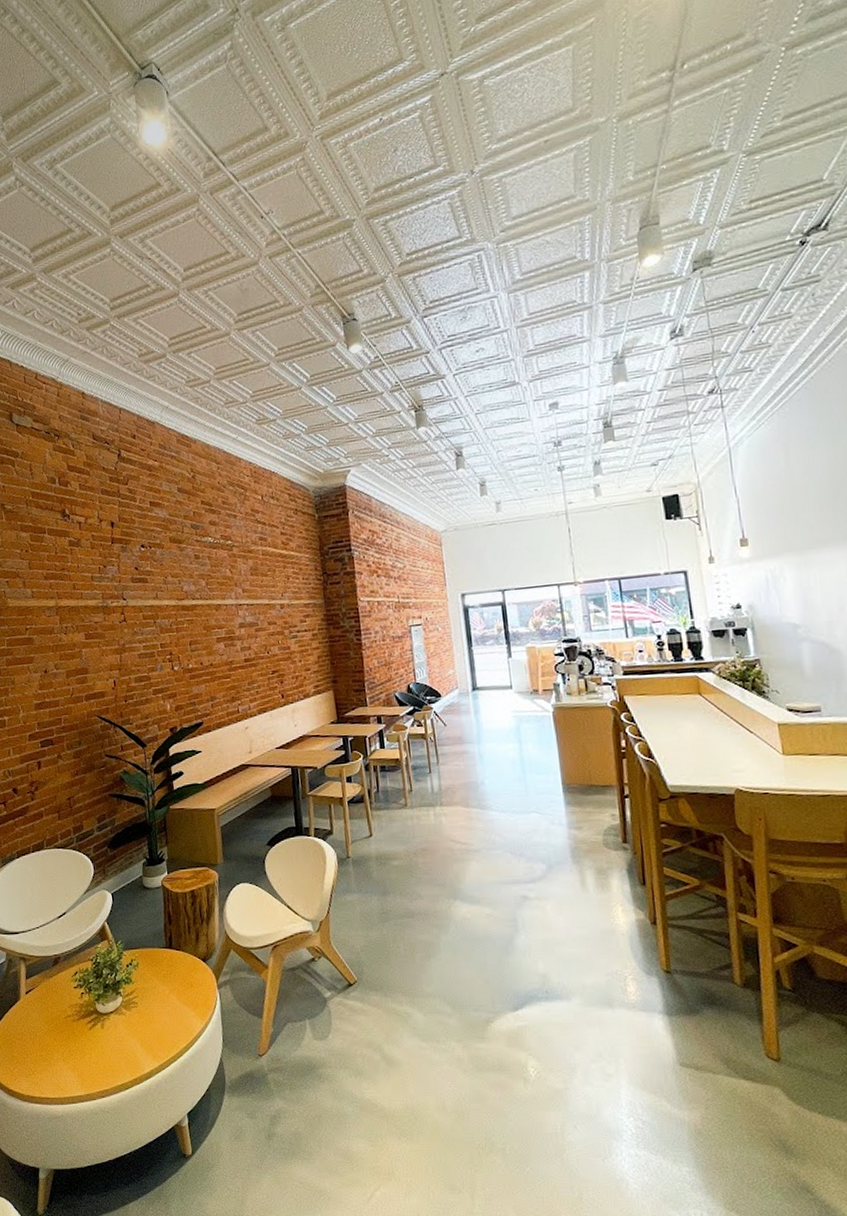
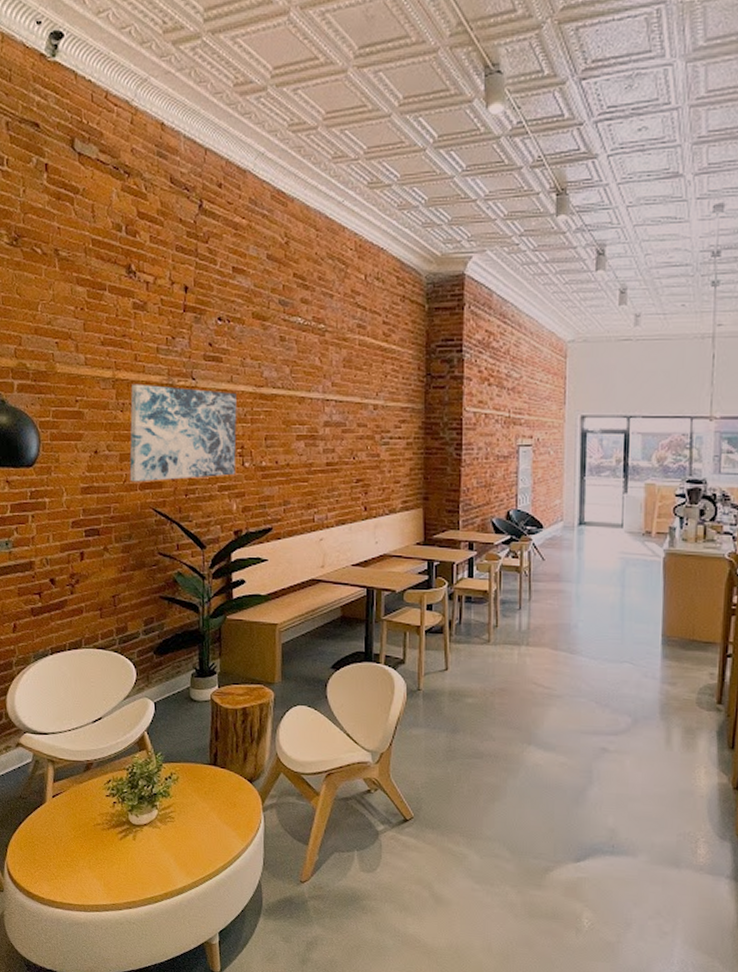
wall art: none [72,607,167,695] -> present [129,383,237,482]

